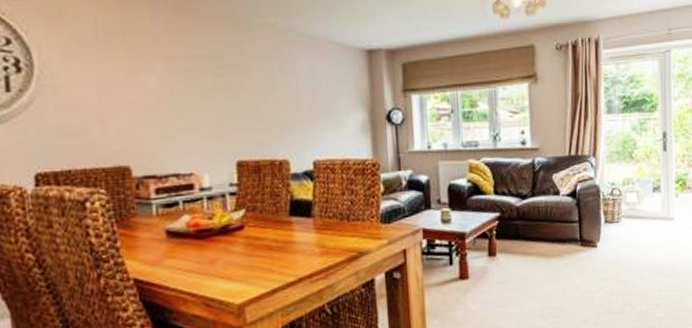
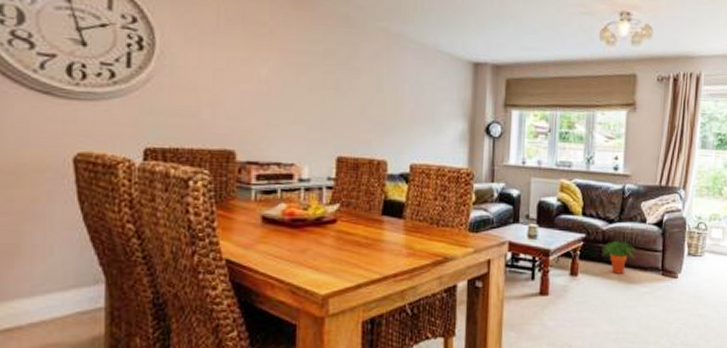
potted plant: none [518,215,555,250] -> present [602,240,638,274]

